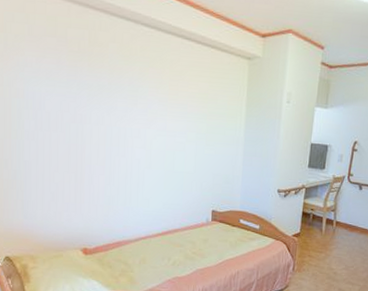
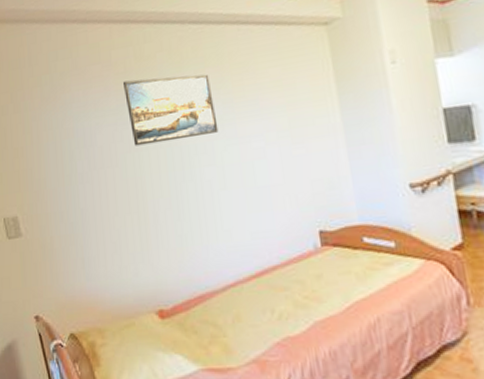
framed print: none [76,60,152,123] -> present [123,74,219,146]

